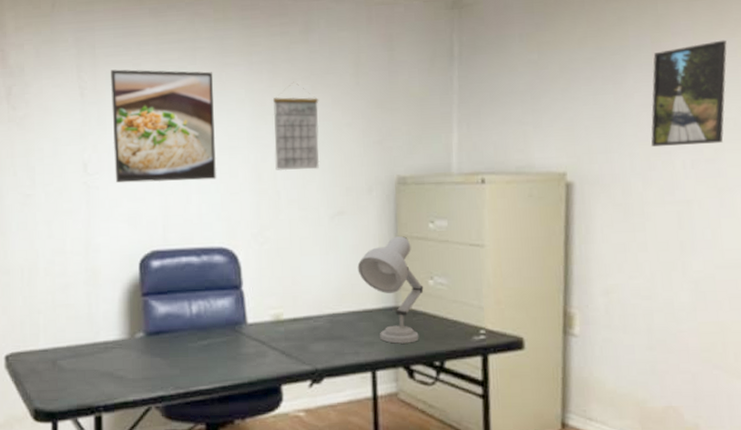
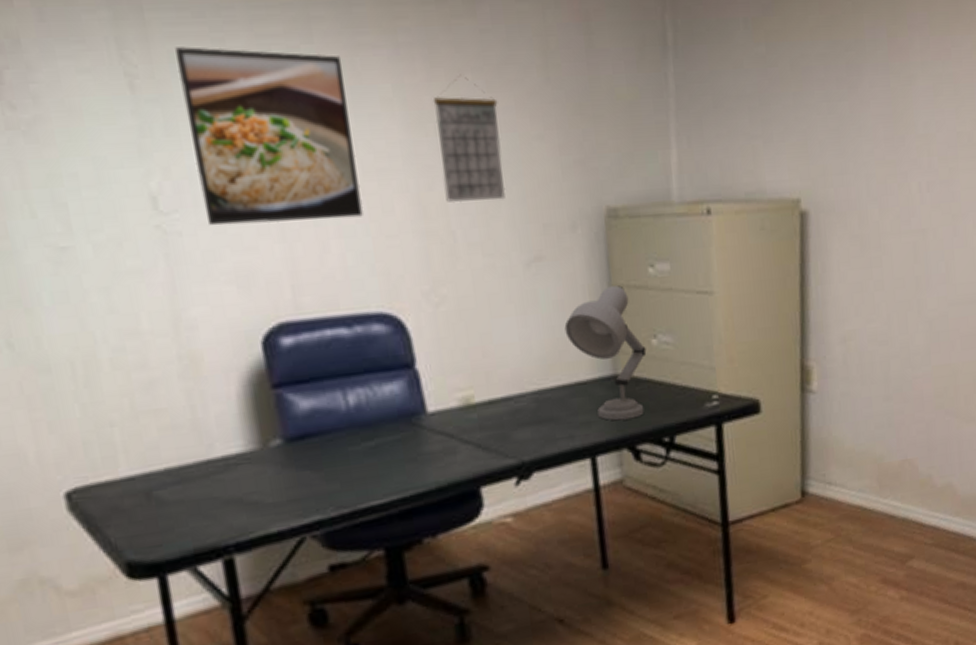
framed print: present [650,40,727,147] -> none [887,37,963,166]

